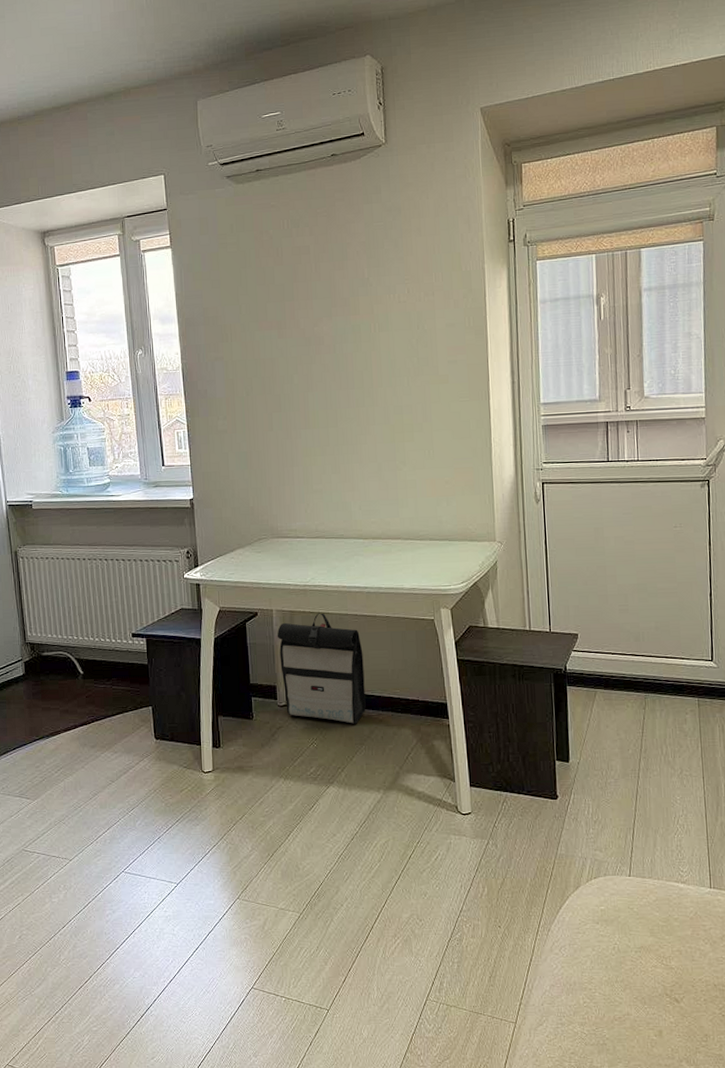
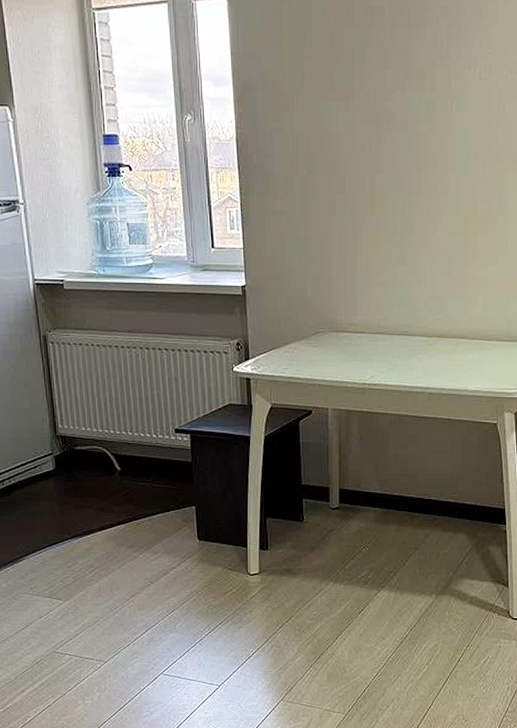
backpack: present [277,612,366,724] -> none [331,412,422,528]

